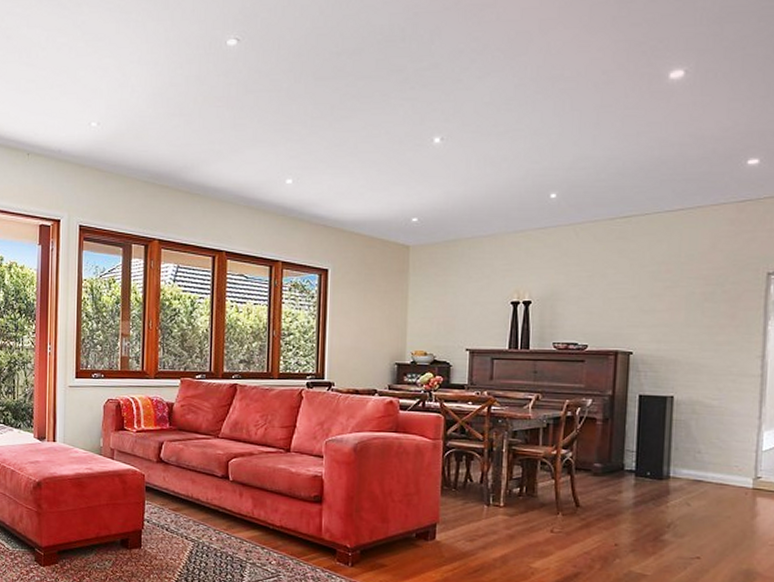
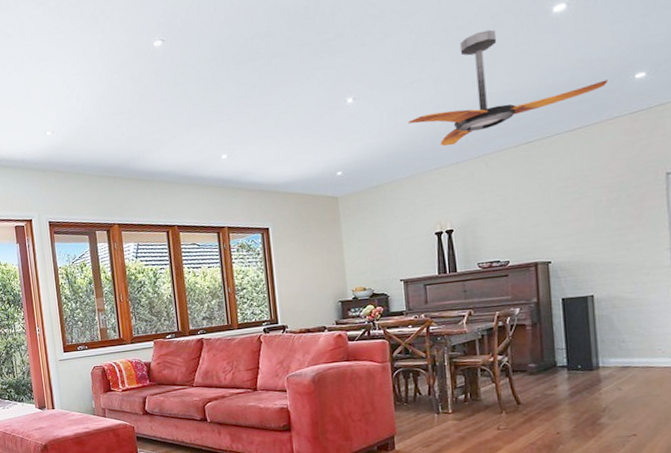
ceiling fan: none [498,86,719,208] -> present [408,29,609,147]

